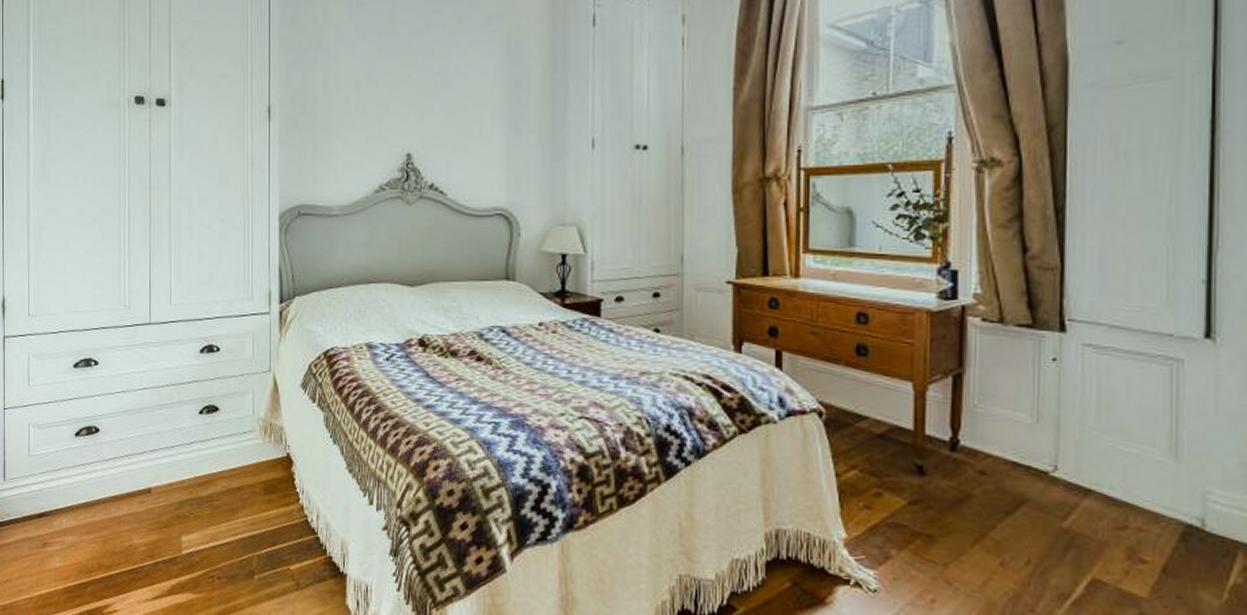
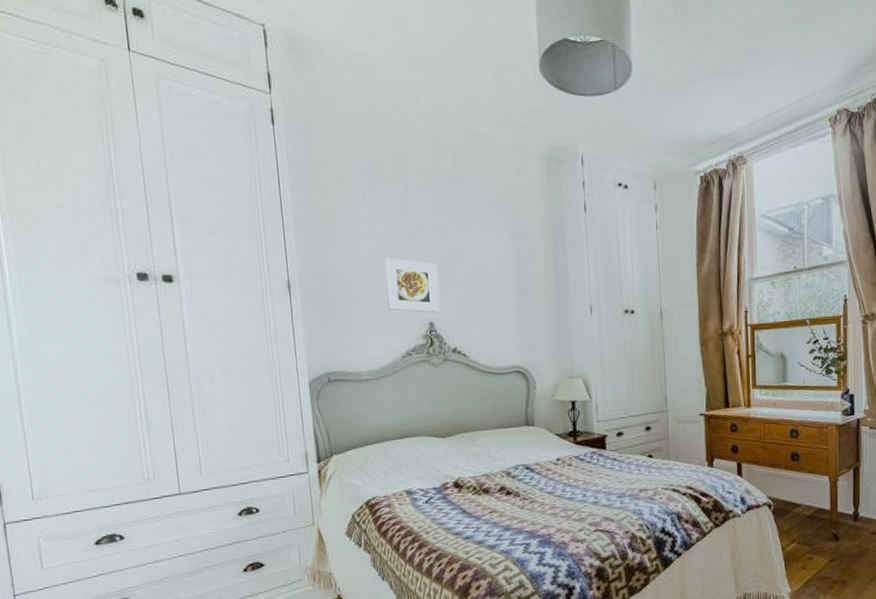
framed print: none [365,81,421,144] -> present [384,257,440,313]

